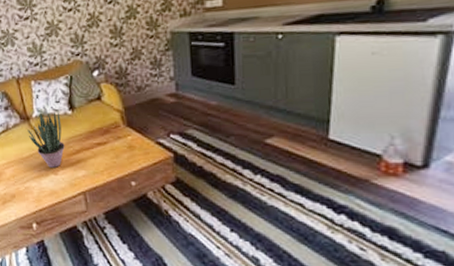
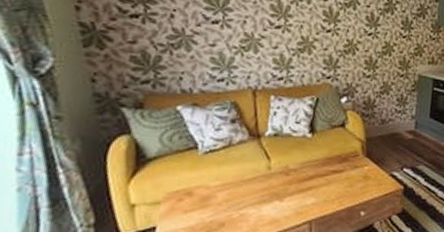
potted plant: present [27,110,65,168] -> none [255,129,298,194]

